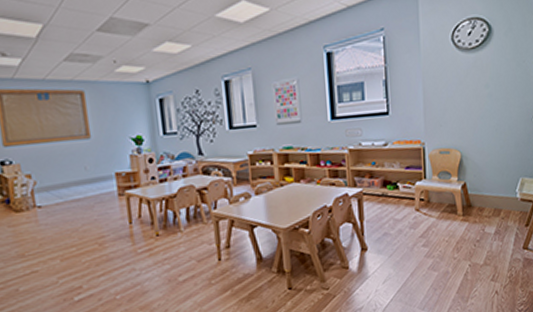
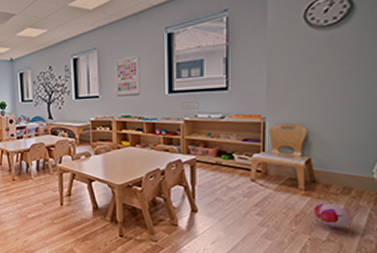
plush toy: none [471,226,503,252] -> present [313,203,353,229]

